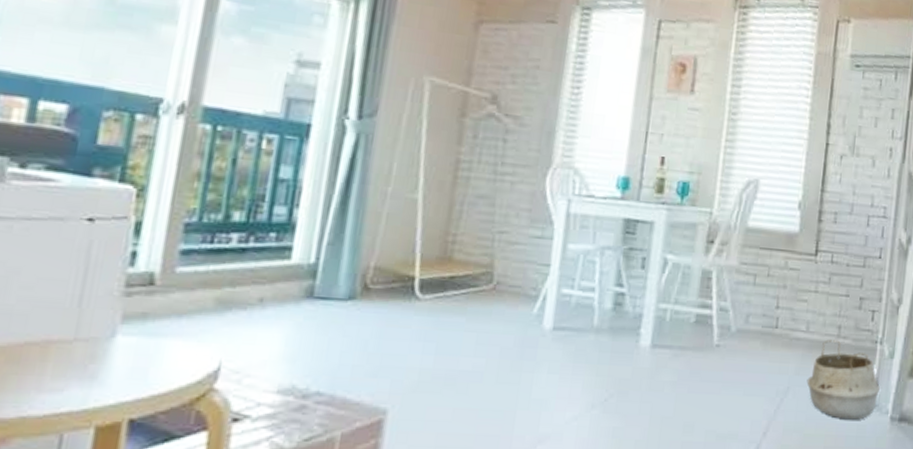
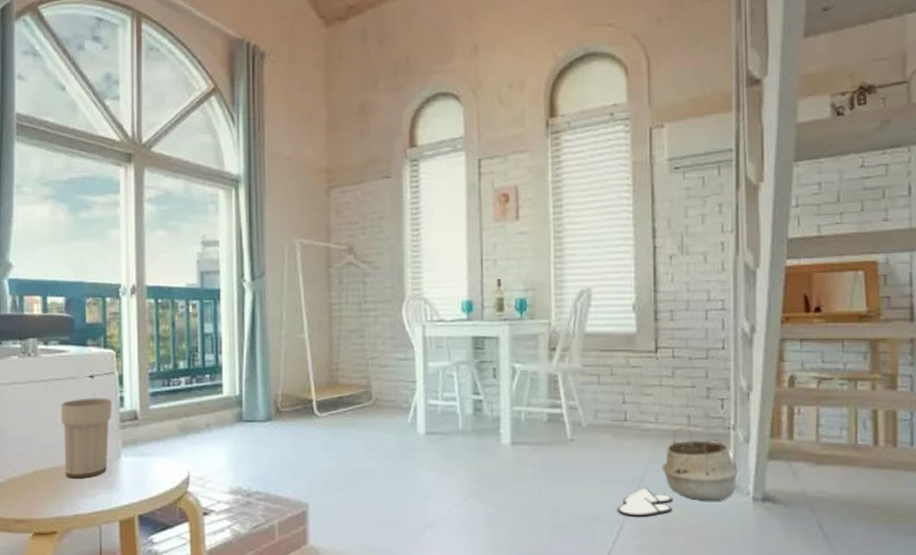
cup: none [15,249,117,364] -> present [61,398,112,479]
slippers: none [756,403,814,436] -> present [617,487,673,517]

